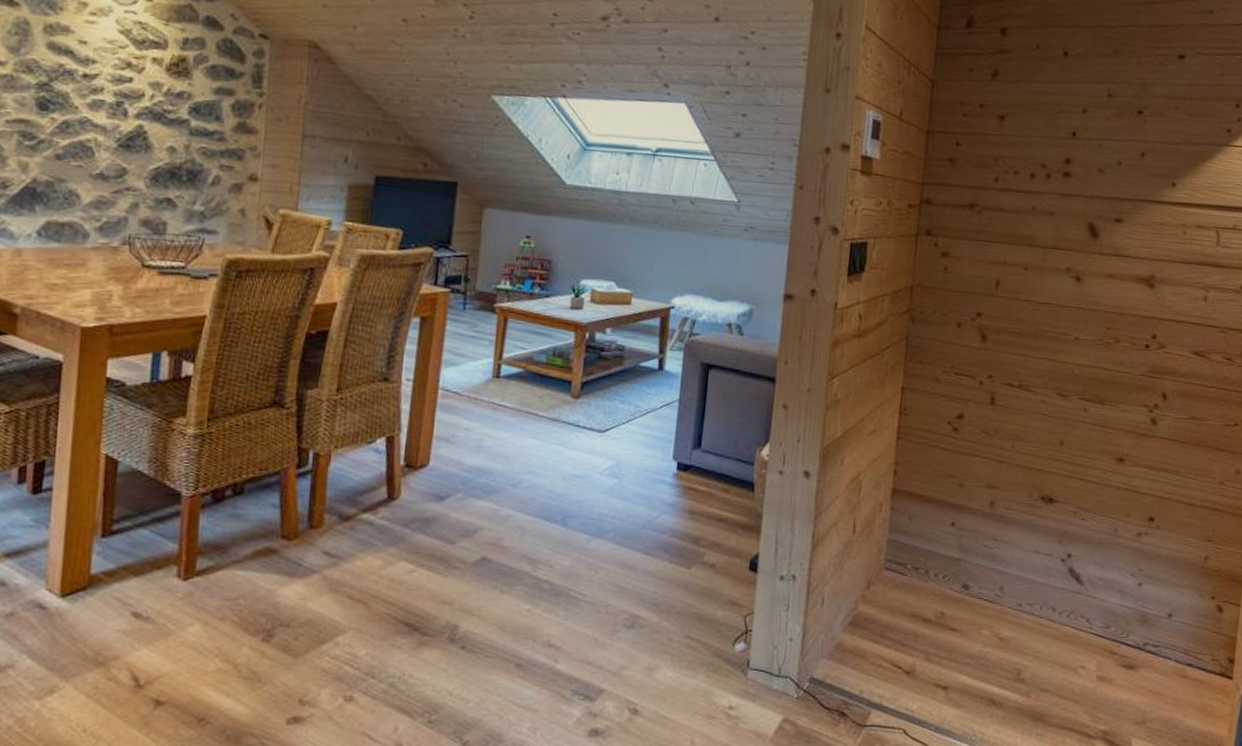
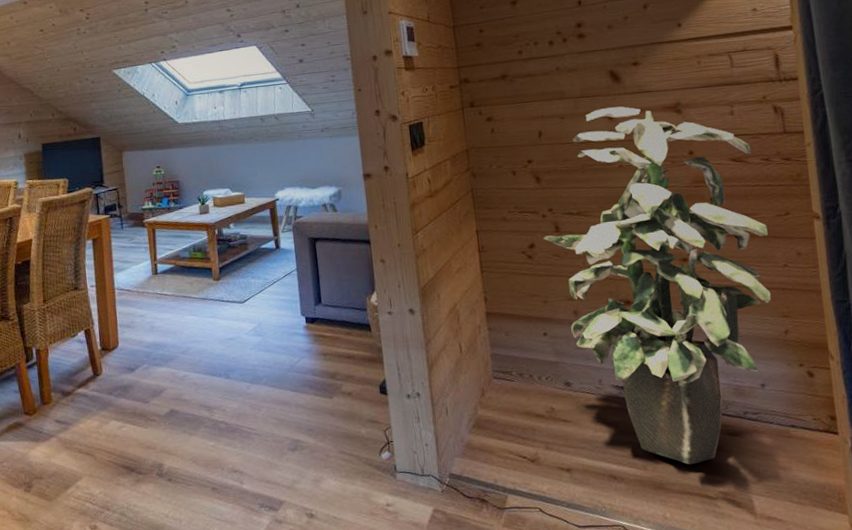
indoor plant: none [974,266,1216,696] -> present [543,106,771,464]

